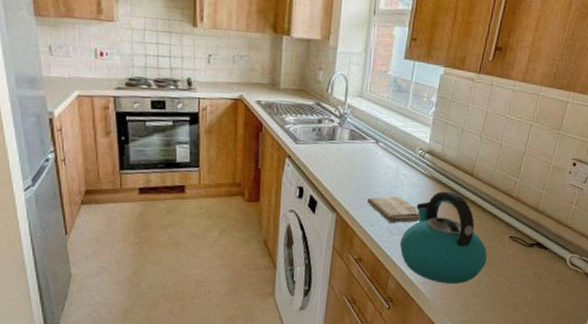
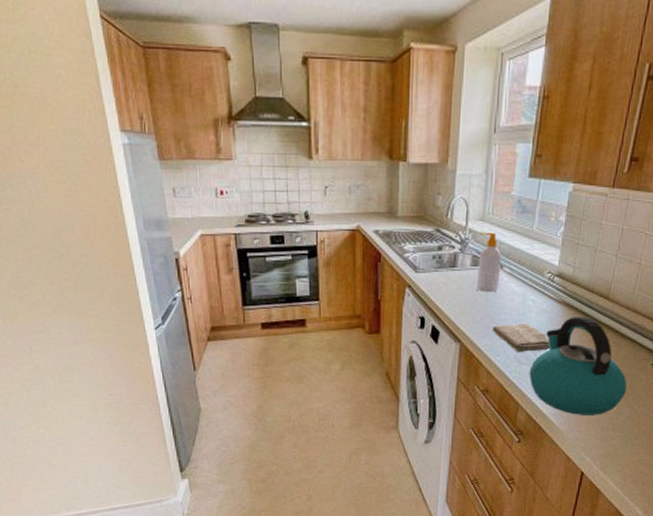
soap bottle: none [352,107,378,166] -> present [476,232,502,293]

